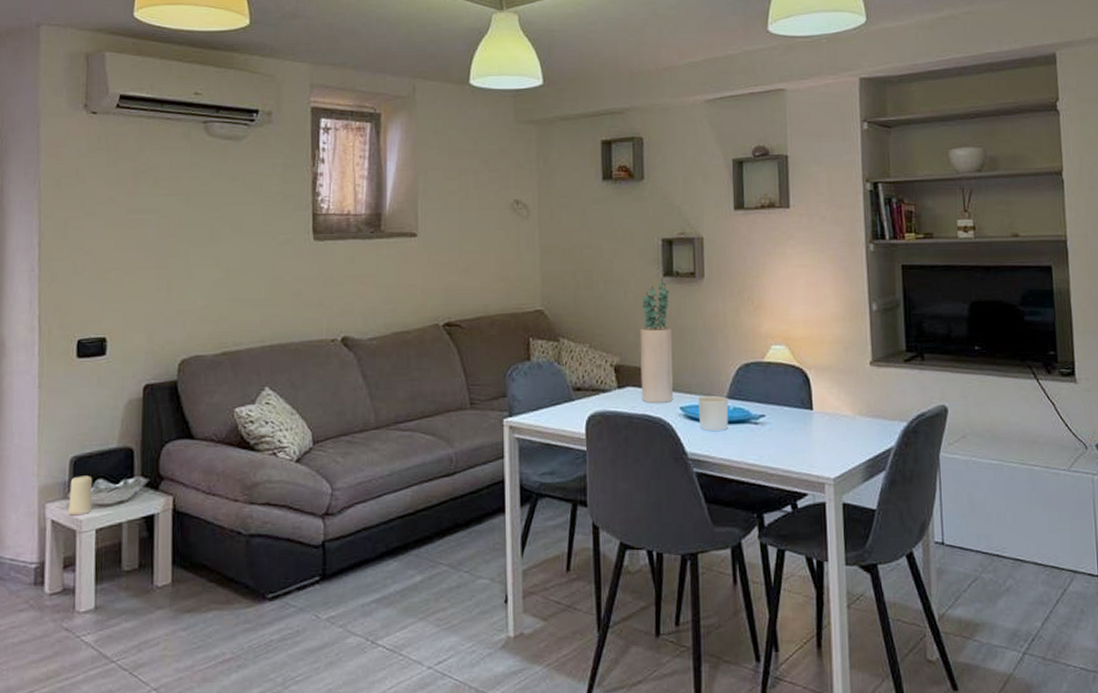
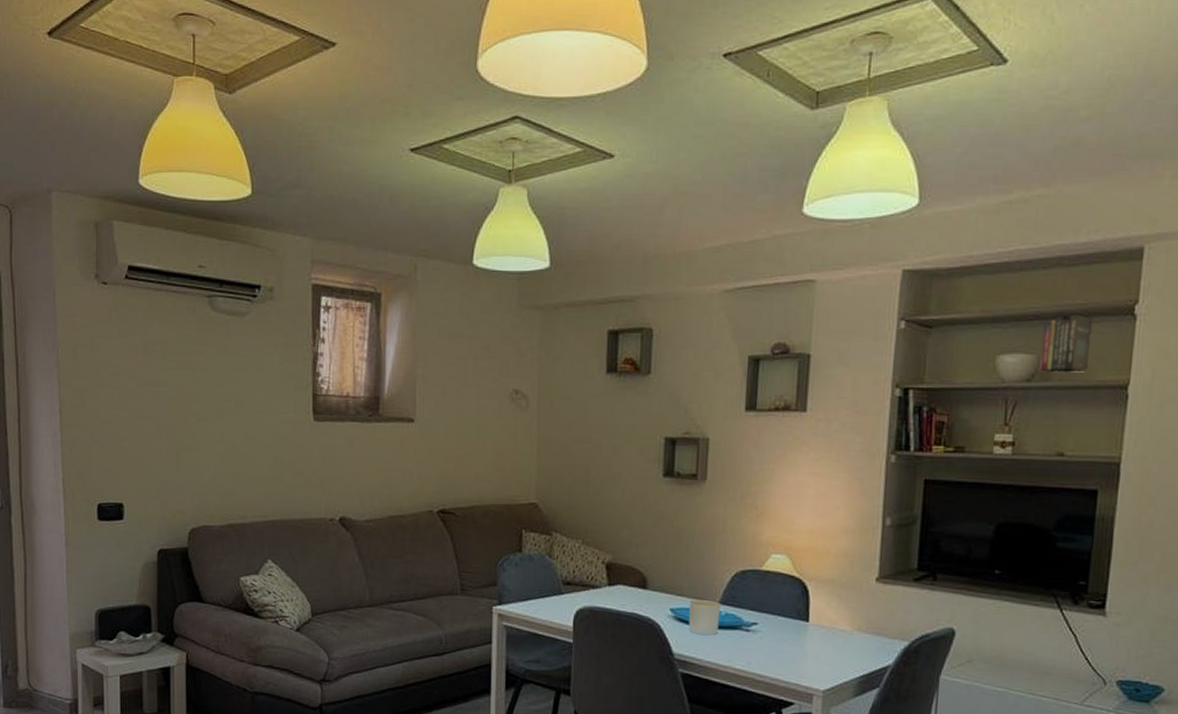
candle: present [67,476,93,516] -> none [95,627,116,662]
vase: present [639,277,674,404] -> none [631,477,668,604]
books: none [985,111,1026,163] -> present [1041,314,1092,373]

